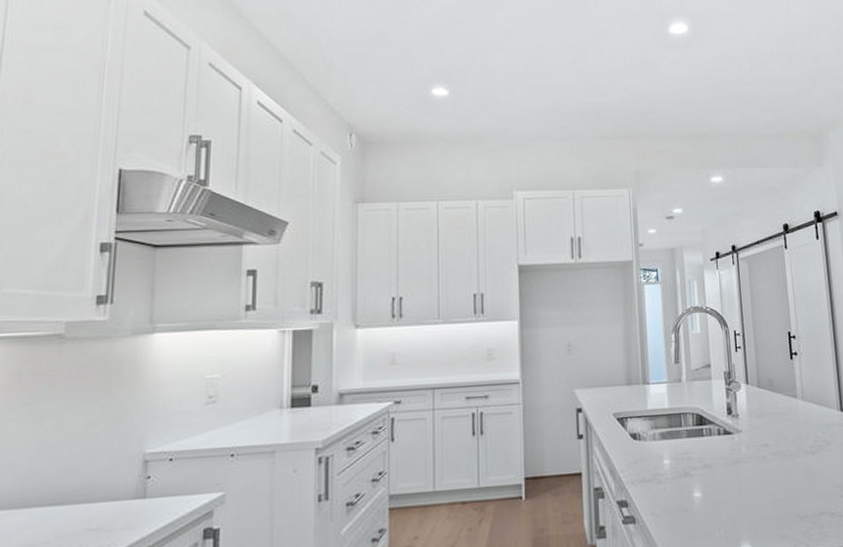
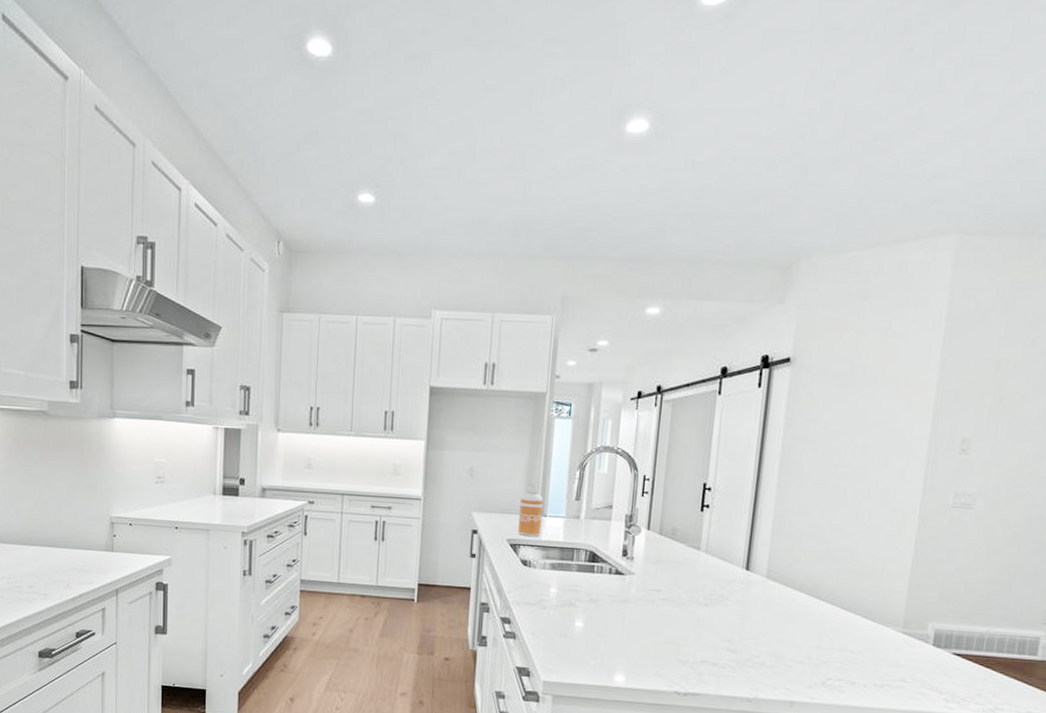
soap dispenser: none [621,348,646,407] -> present [518,481,544,536]

